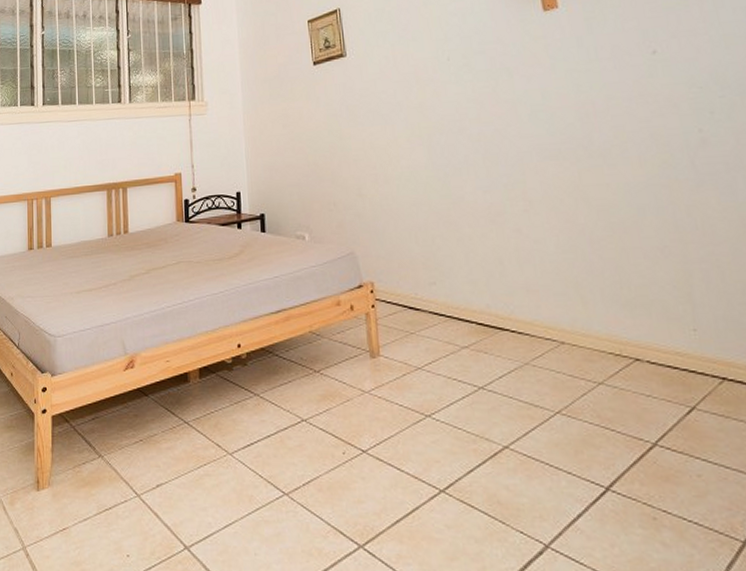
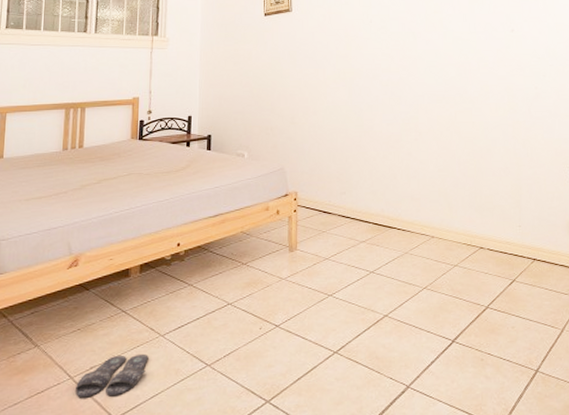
slippers: none [144,473,218,522] -> present [76,353,149,398]

